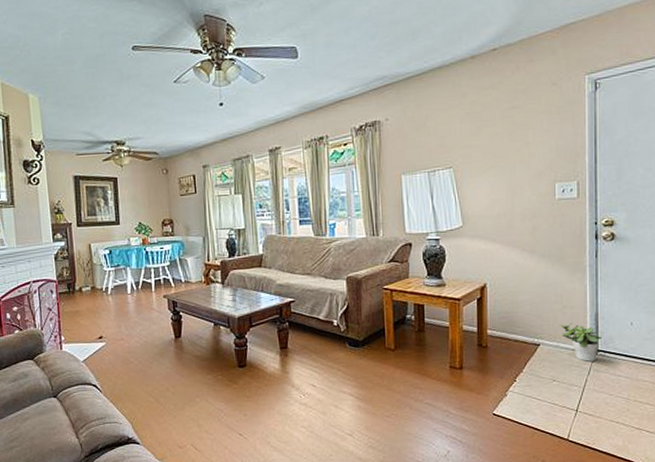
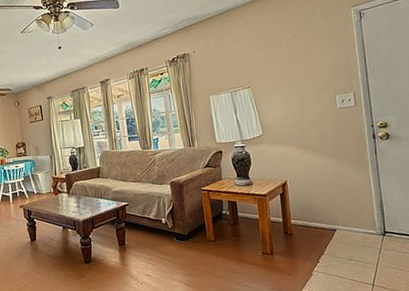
potted plant: present [560,322,602,362] -> none [352,209,388,242]

